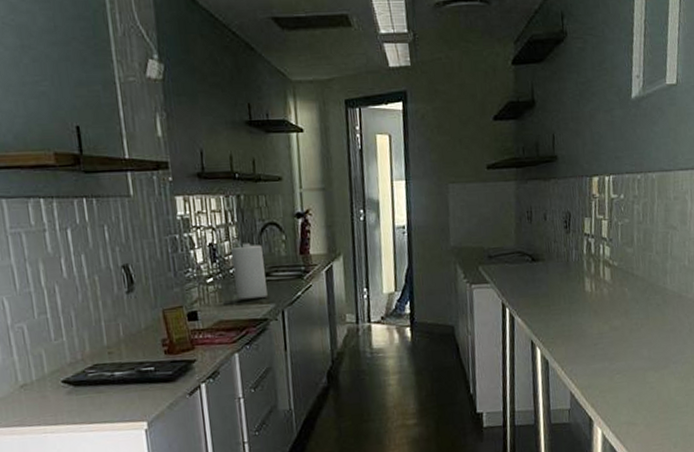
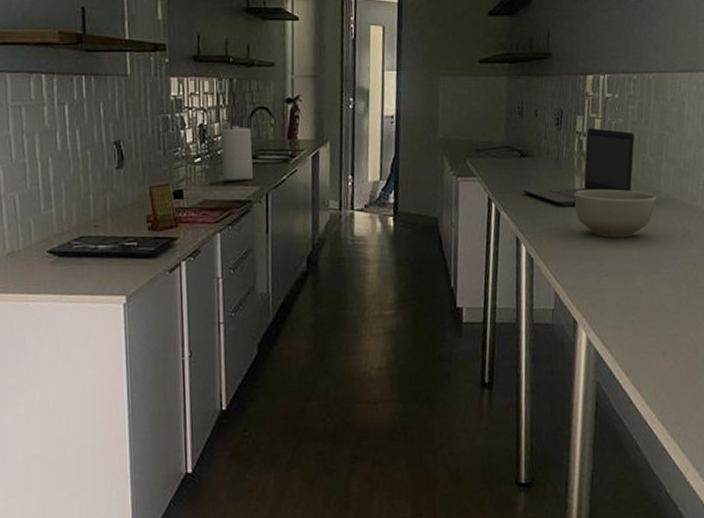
laptop: none [534,229,641,309] -> present [521,127,635,207]
bowl: none [584,289,664,337] -> present [573,189,657,238]

